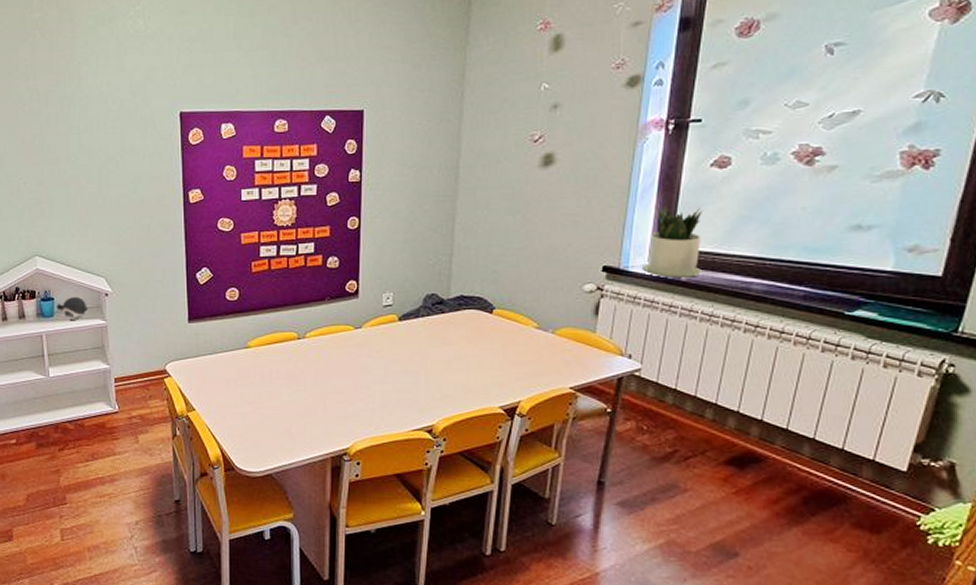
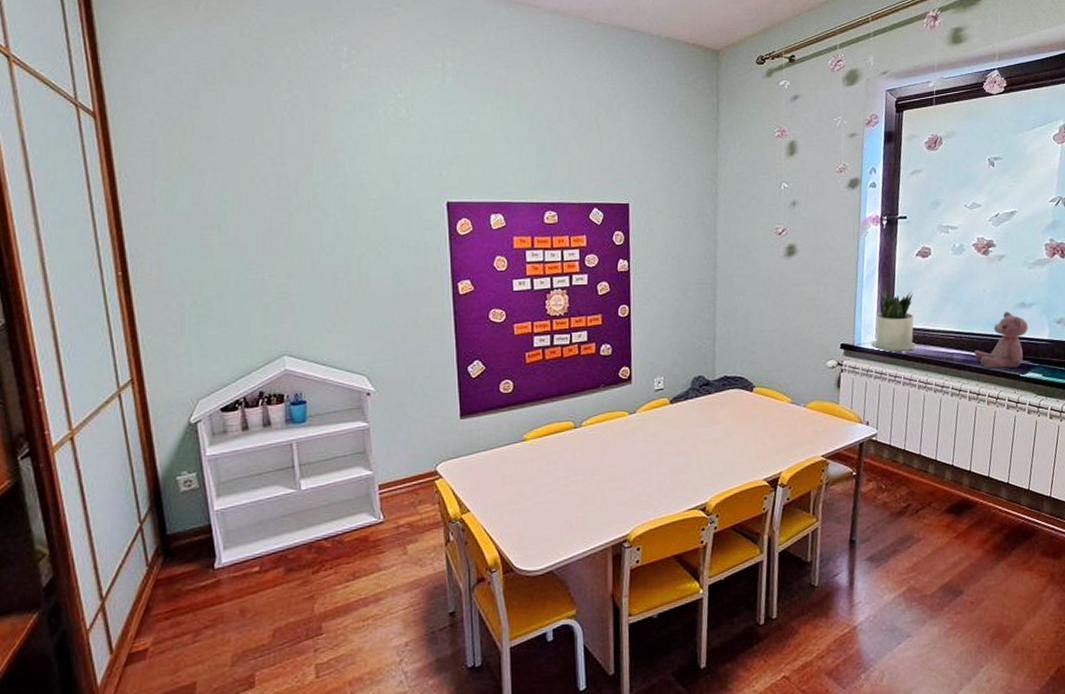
toy animal: present [56,297,89,321] -> none [308,399,348,426]
teddy bear: none [780,235,863,303] -> present [974,312,1028,369]

